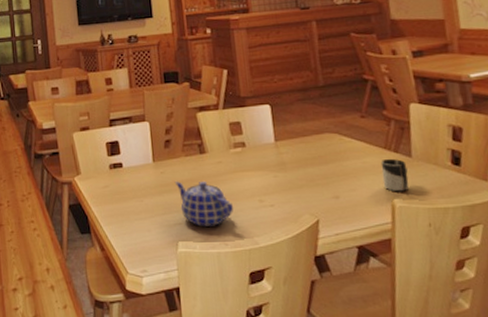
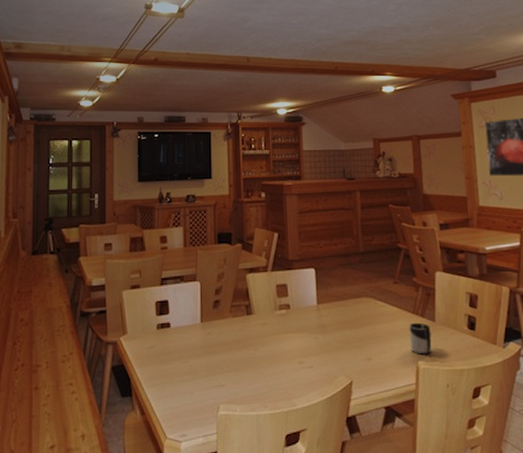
teapot: present [174,181,233,227] -> none [220,342,274,389]

